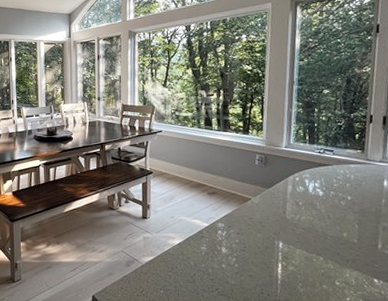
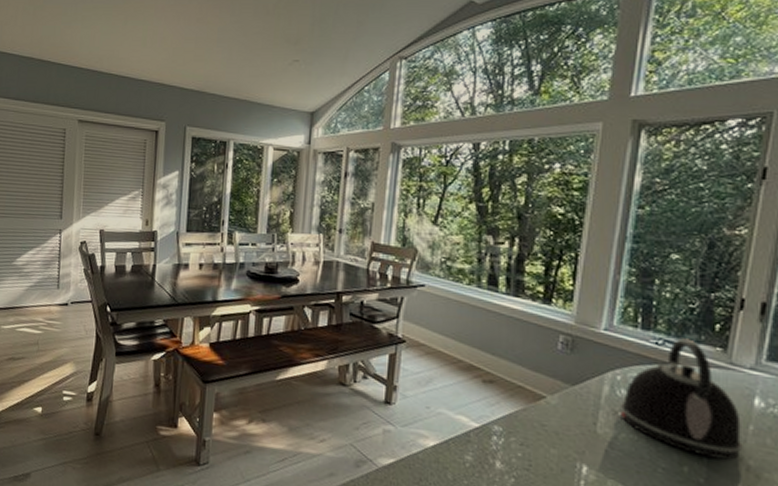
kettle: none [299,146,379,225] -> present [619,338,743,460]

